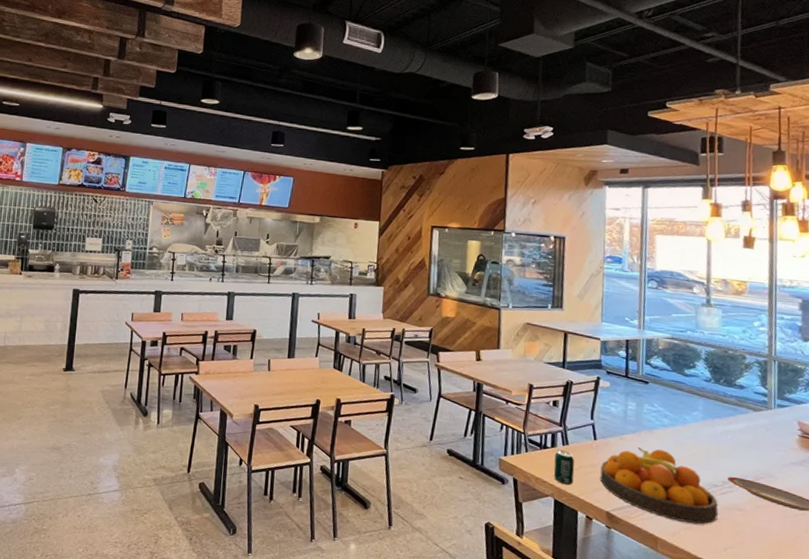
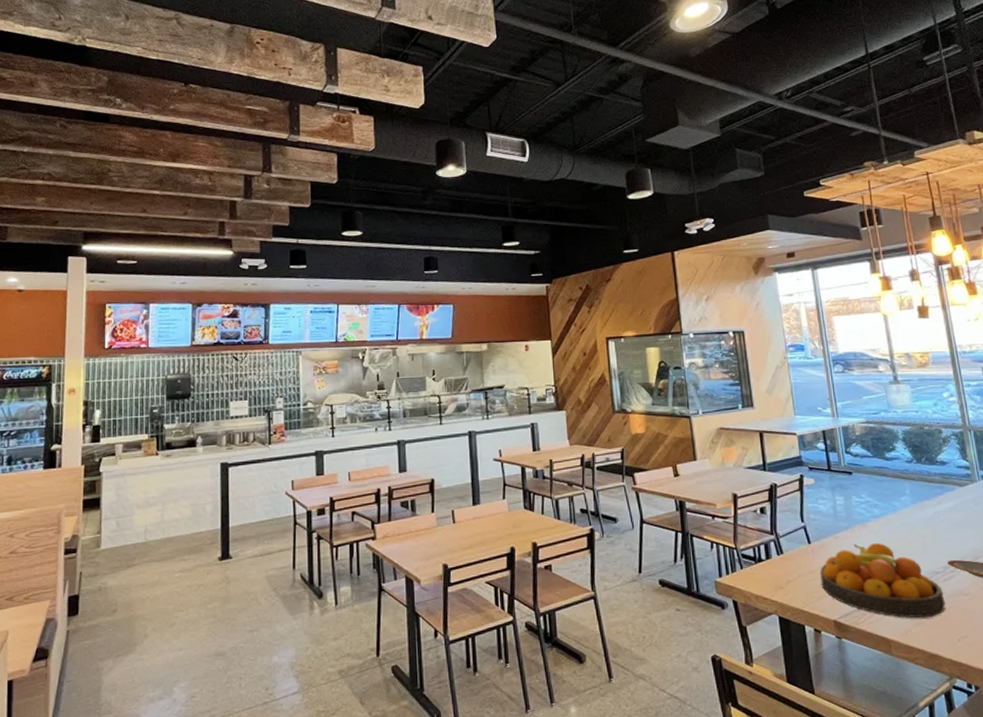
beverage can: present [553,449,575,486] -> none [771,560,795,599]

